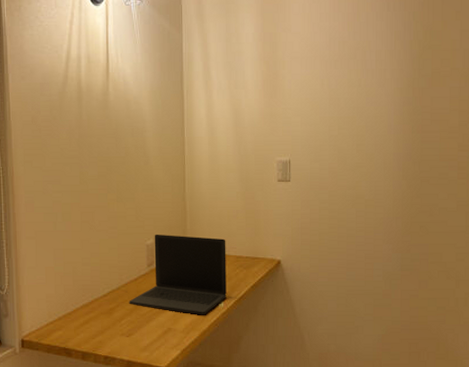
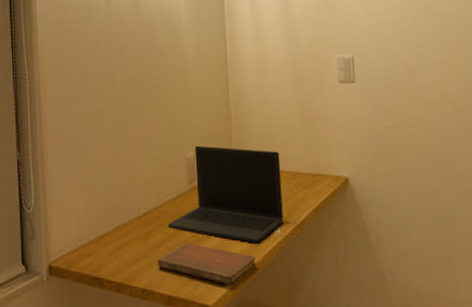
notebook: none [119,316,203,350] -> present [158,242,257,285]

